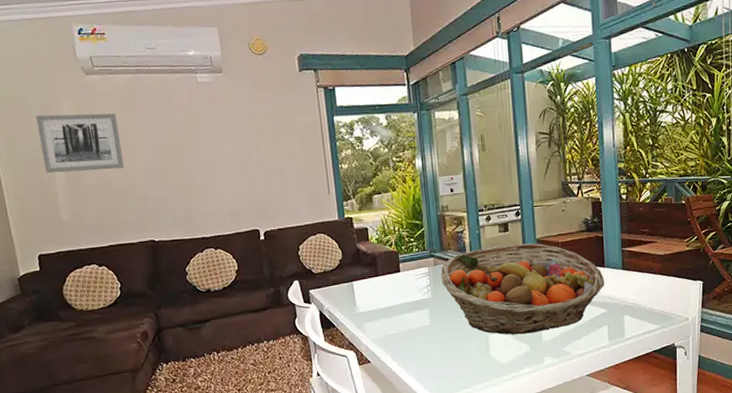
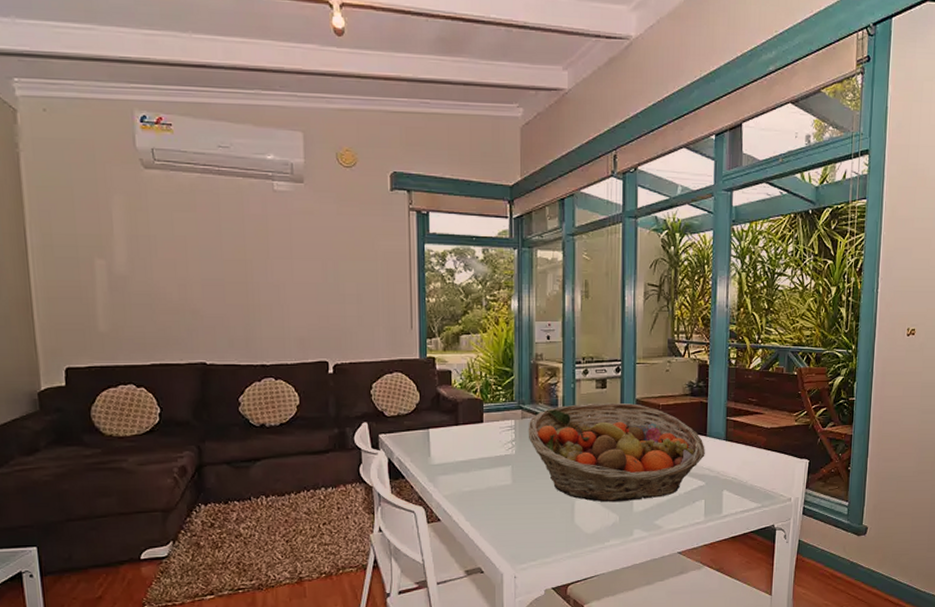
wall art: present [35,113,124,174] -> none [80,209,179,278]

